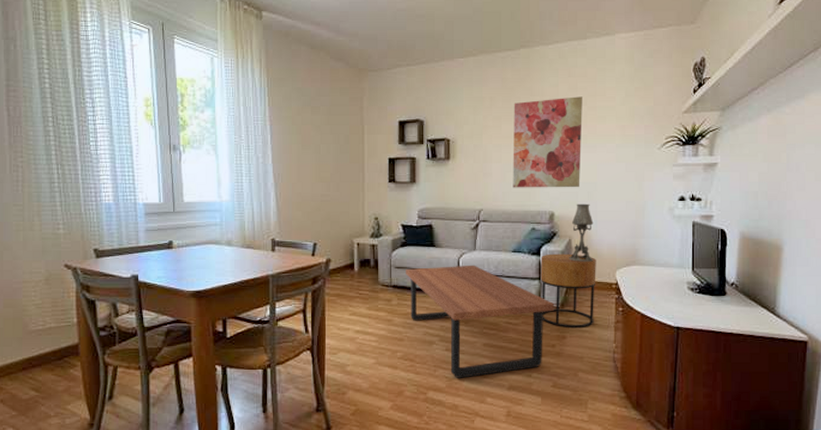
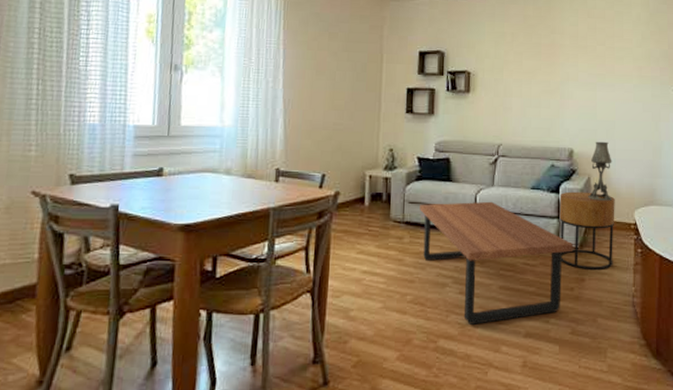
wall art: present [513,96,582,188] -> none [532,36,601,126]

